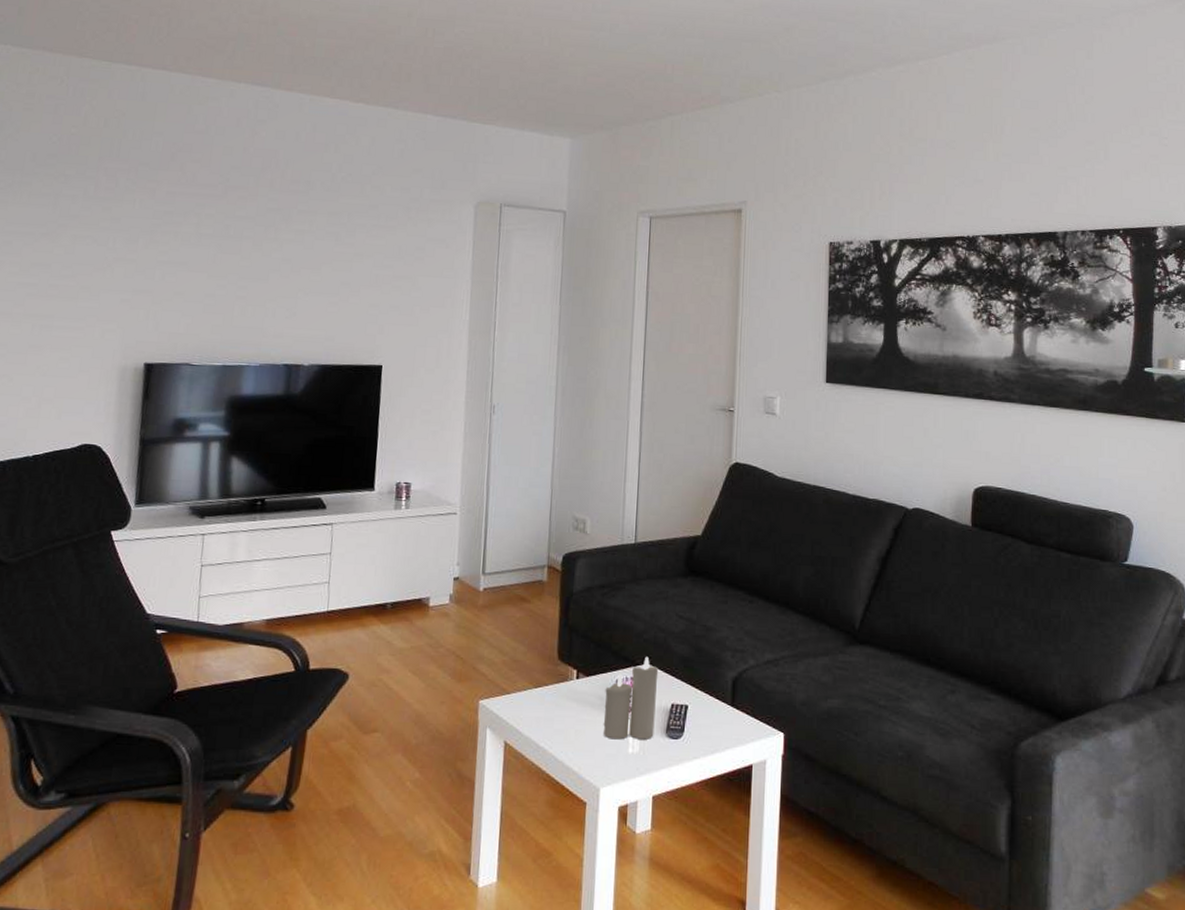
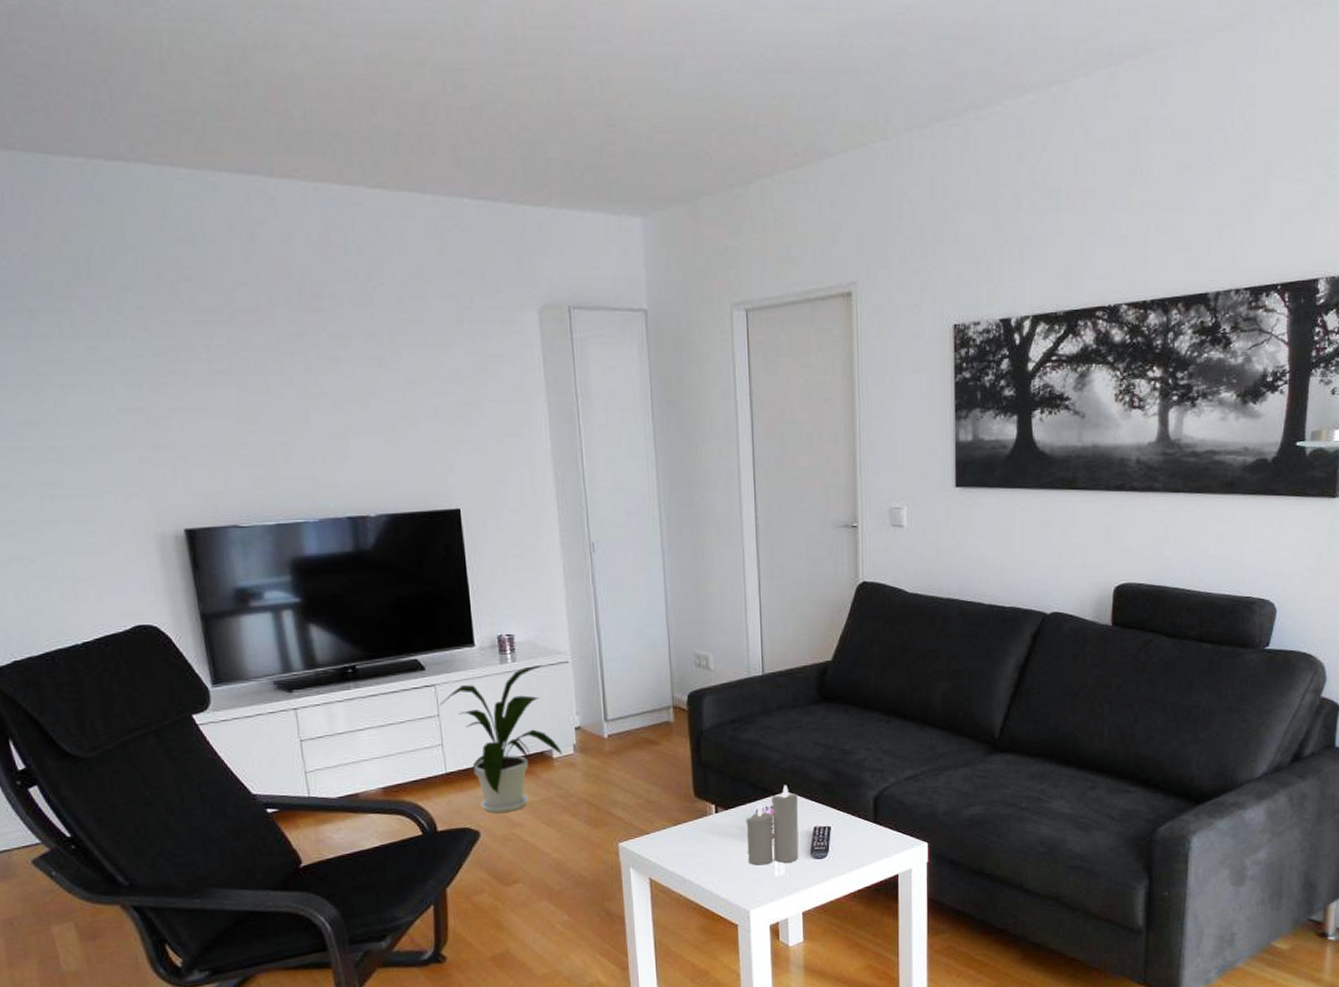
house plant: none [333,514,439,658] -> present [440,665,562,814]

